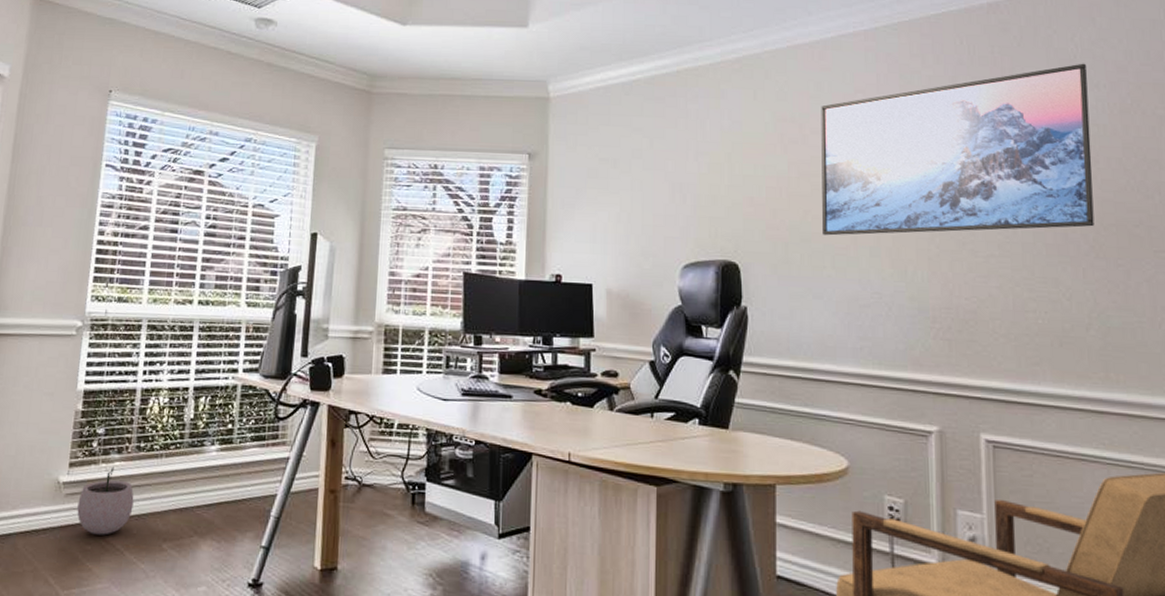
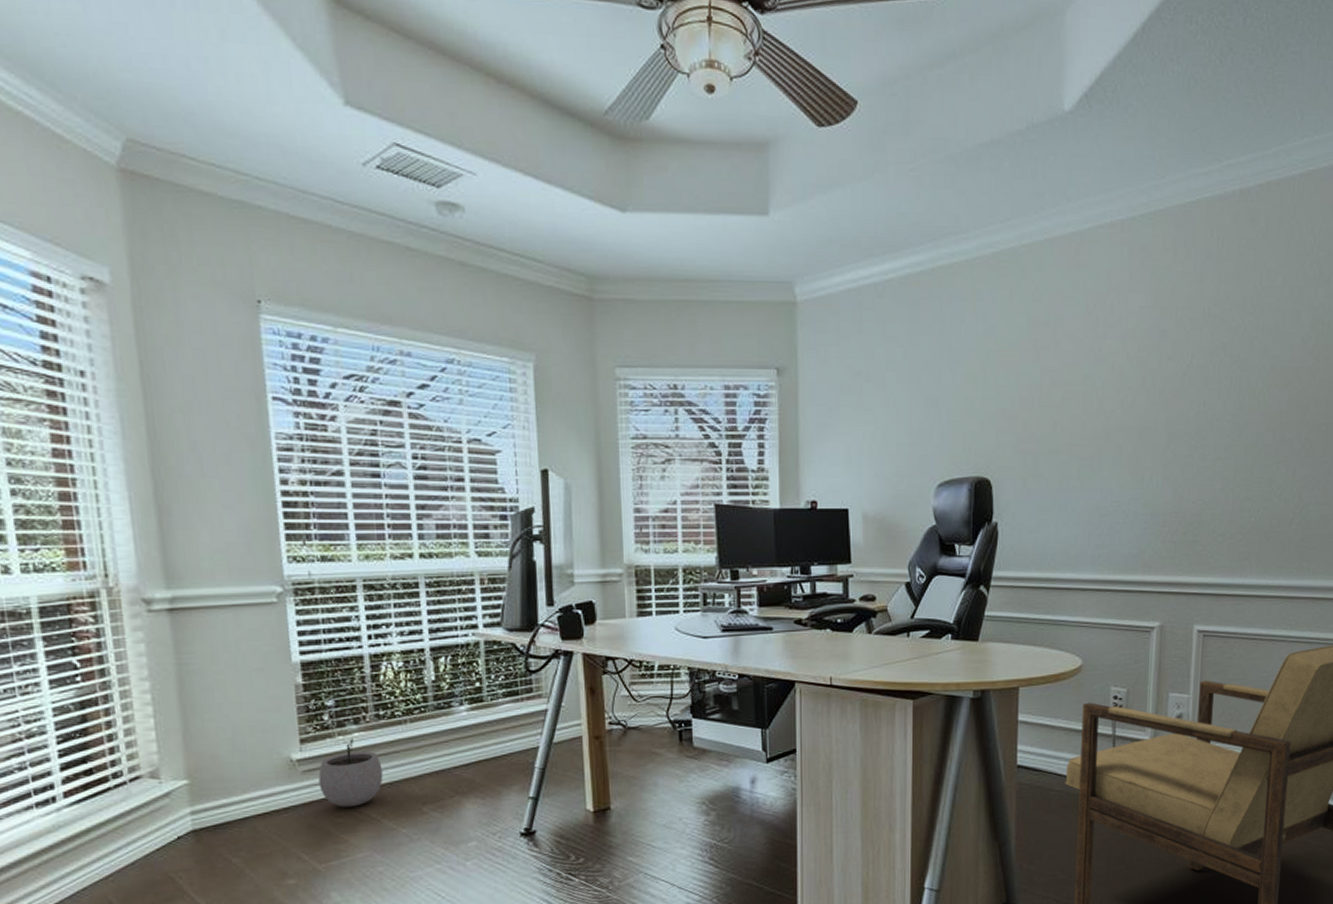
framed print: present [821,63,1095,236] -> none [1070,257,1322,446]

